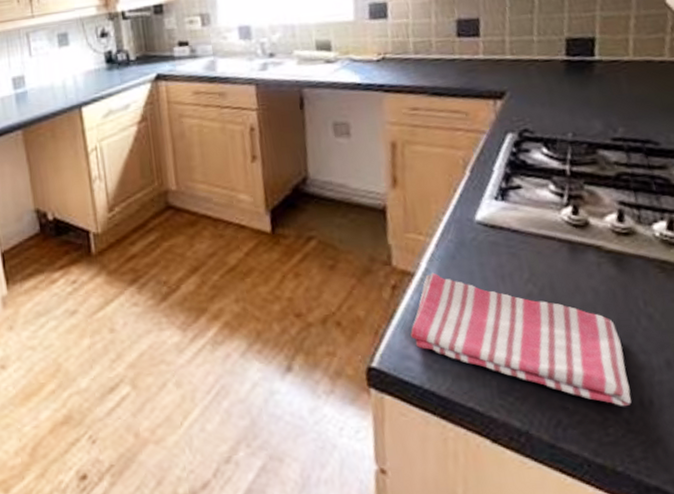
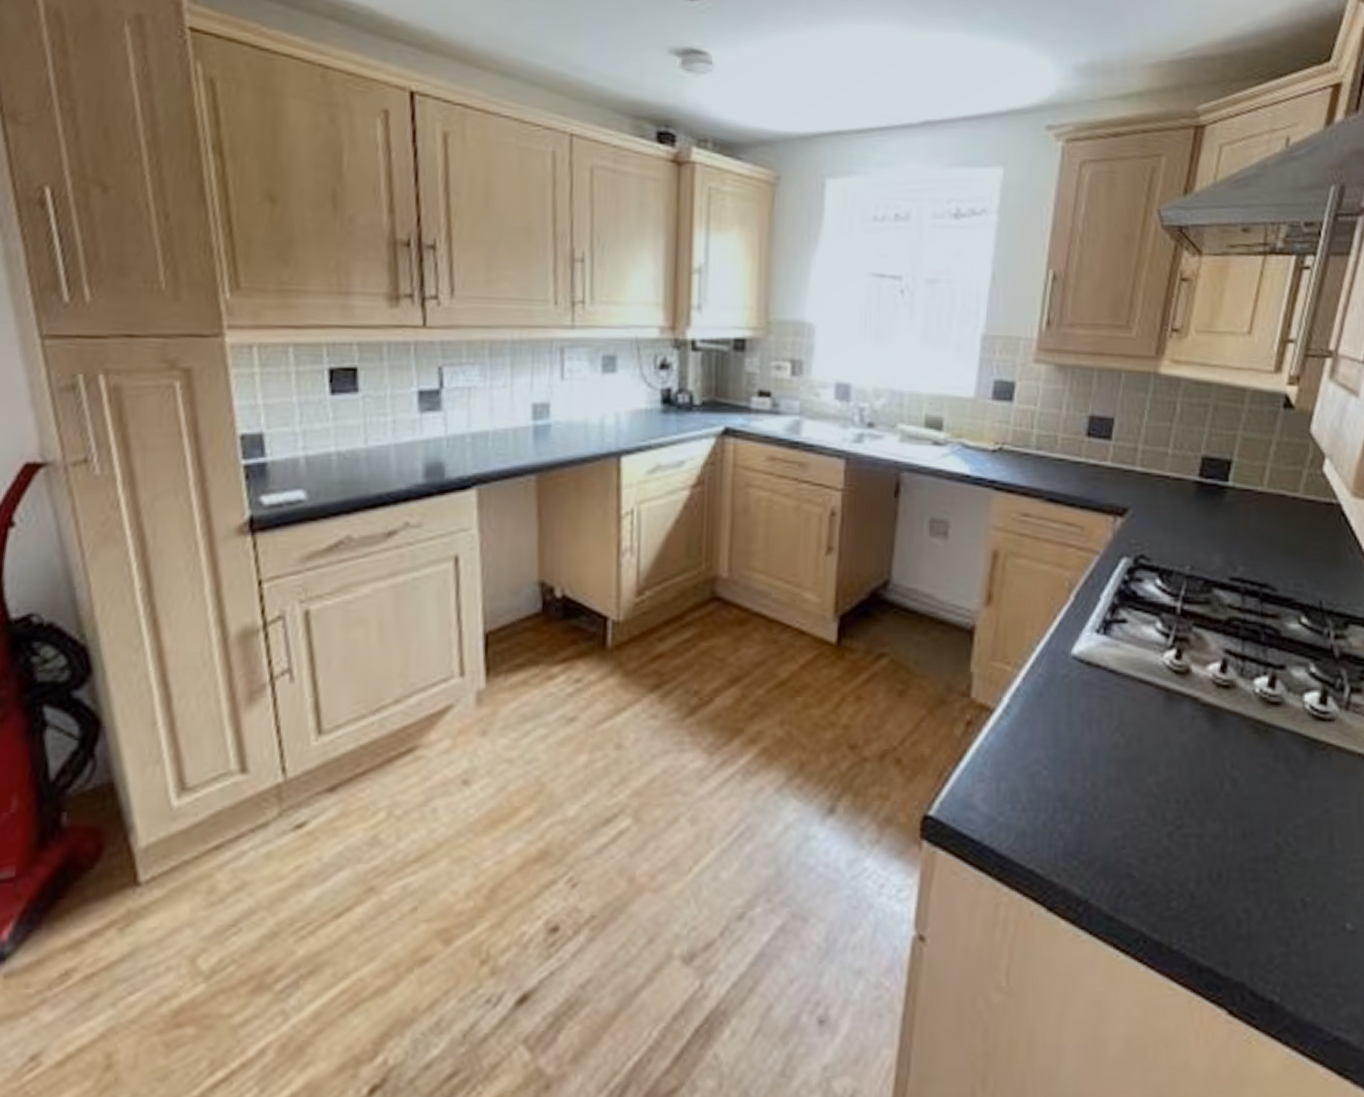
dish towel: present [410,272,632,407] -> none [979,710,1201,879]

